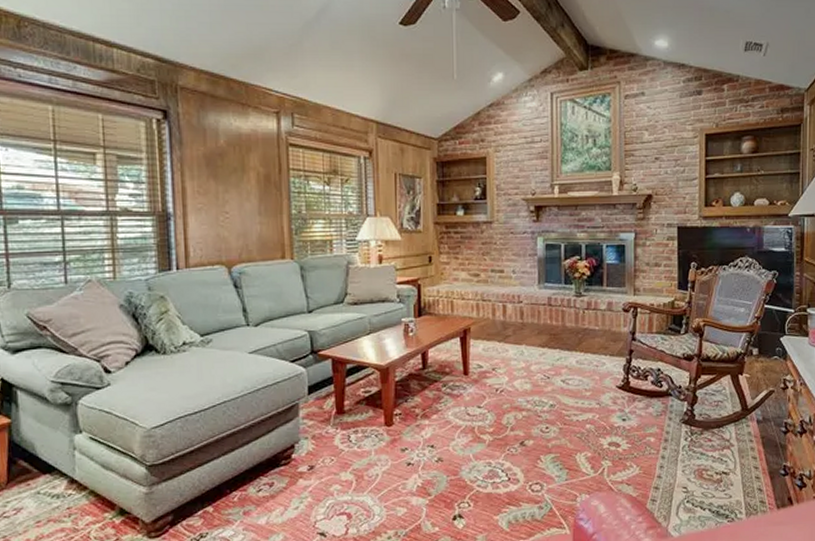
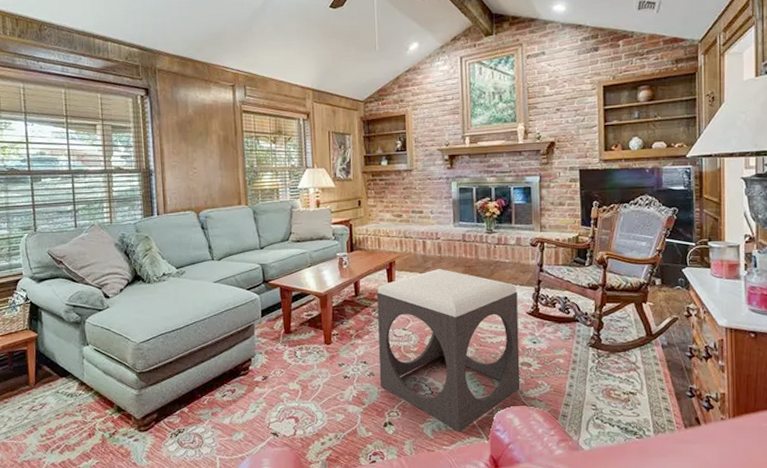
footstool: none [448,337,607,523] -> present [377,269,521,432]

